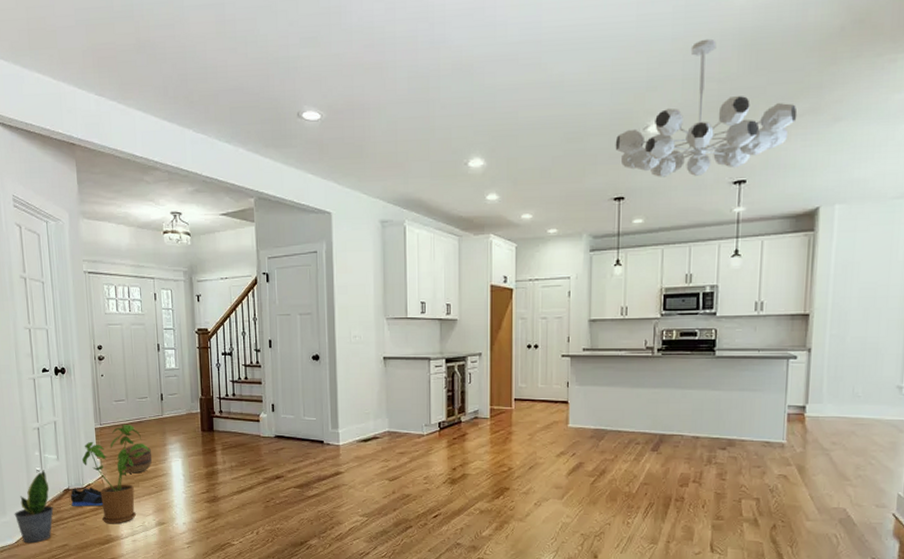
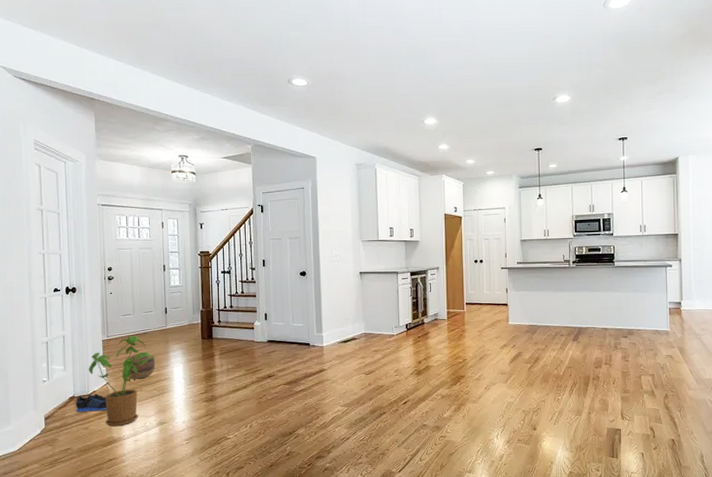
potted plant: present [14,470,54,544] -> none [18,380,58,450]
chandelier: present [615,38,798,177] -> none [533,38,658,134]

